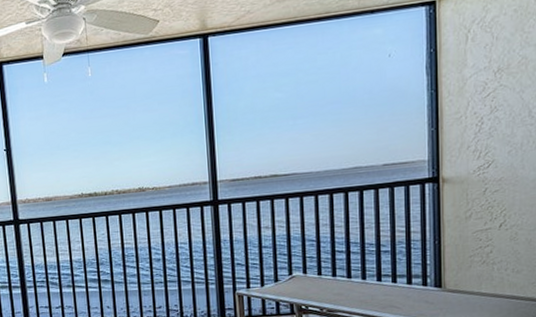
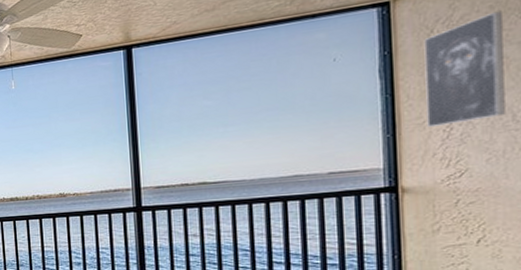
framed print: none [462,14,524,121] -> present [424,11,505,127]

